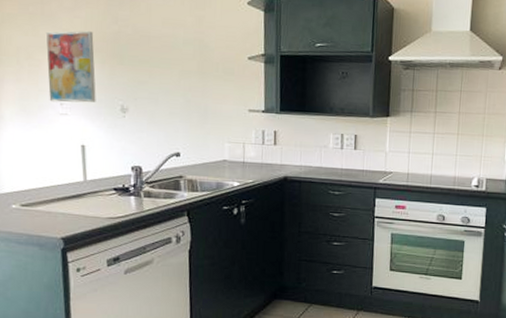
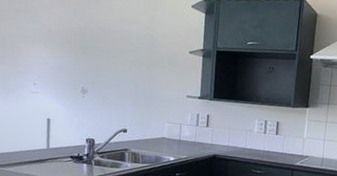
wall art: present [45,30,96,103] -> none [25,25,65,84]

